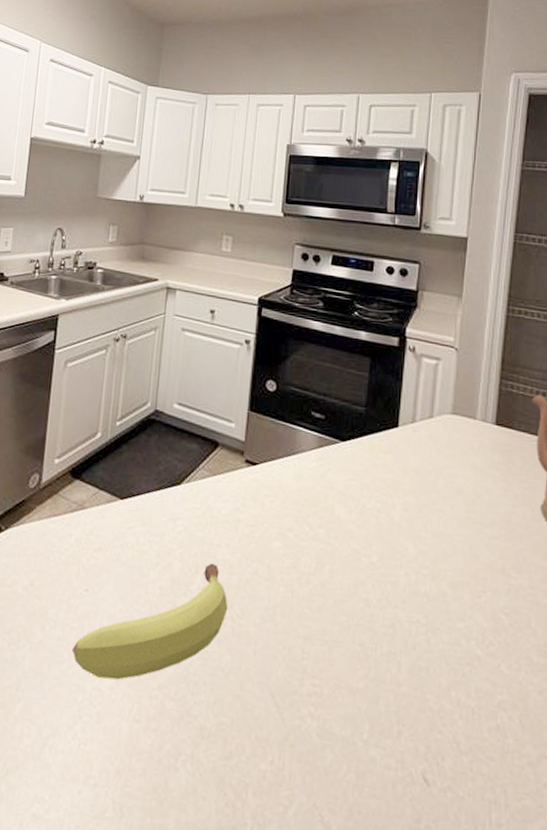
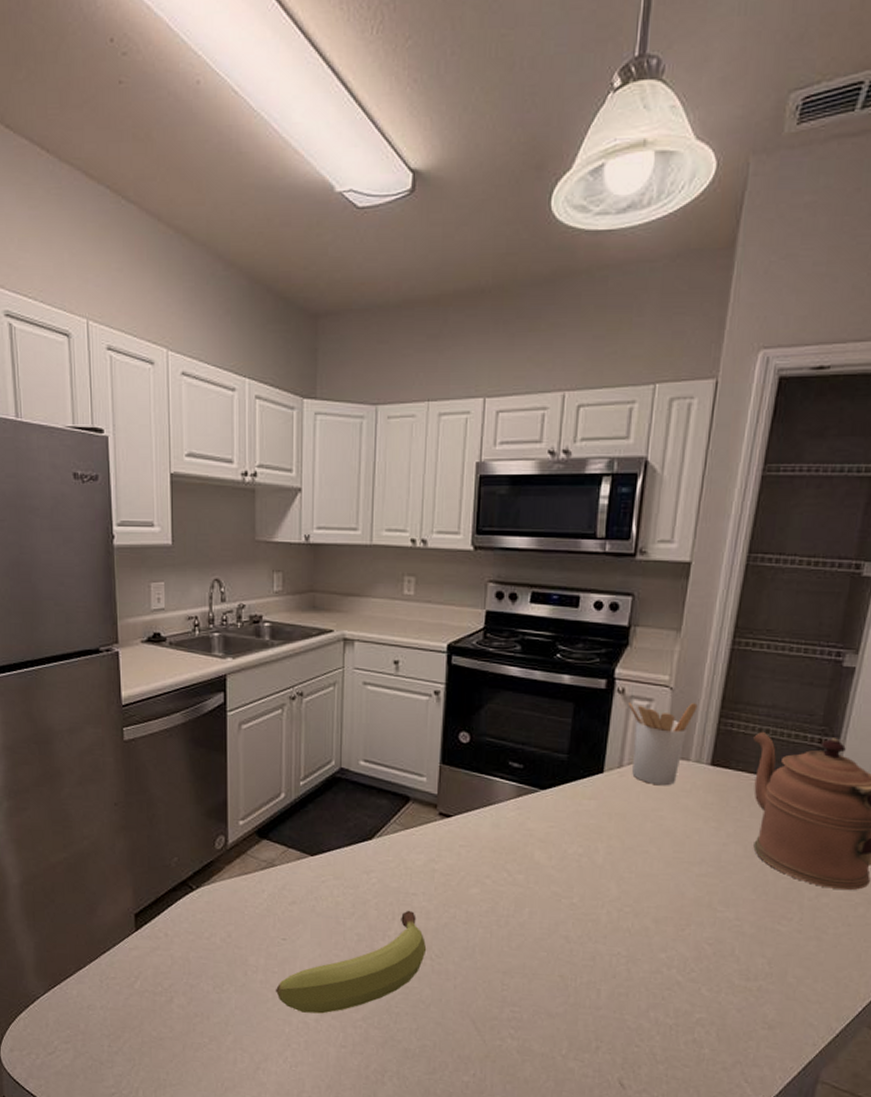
utensil holder: none [418,359,480,443] -> present [628,701,698,786]

